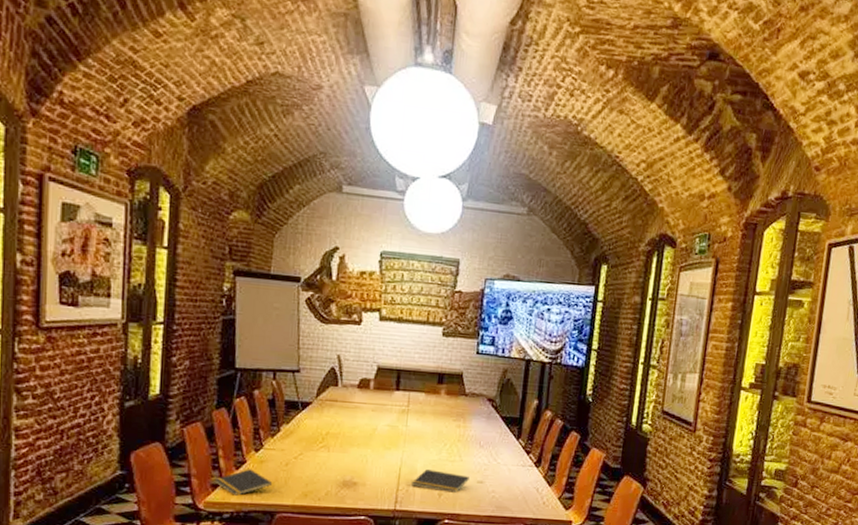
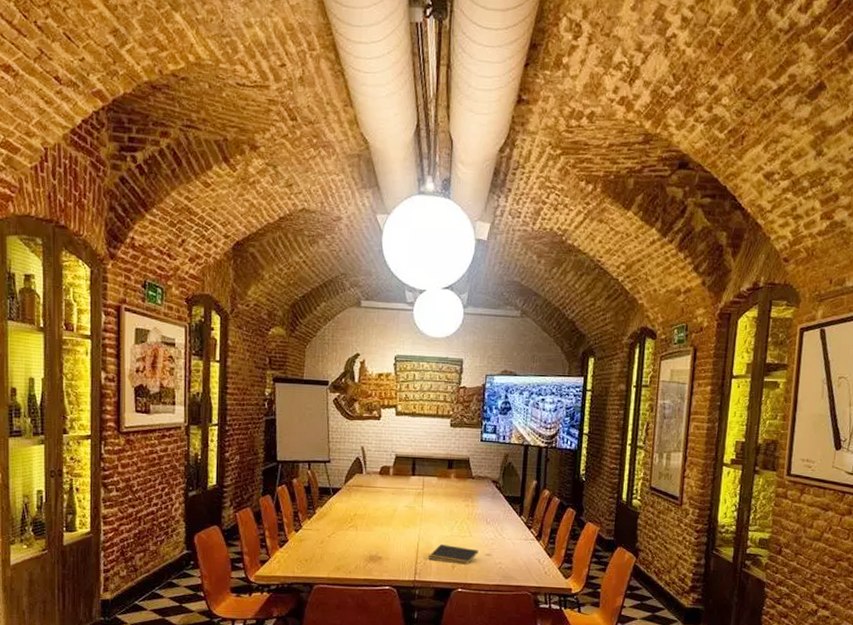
notepad: present [214,469,272,496] -> none [262,547,310,570]

